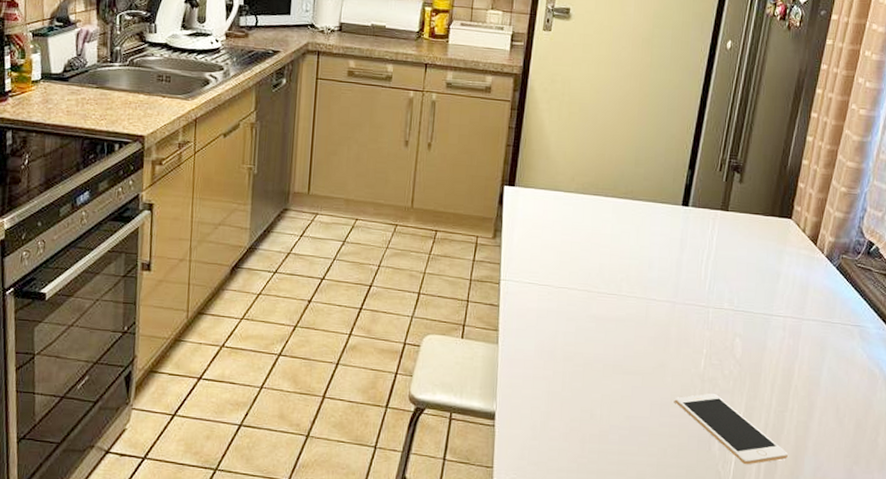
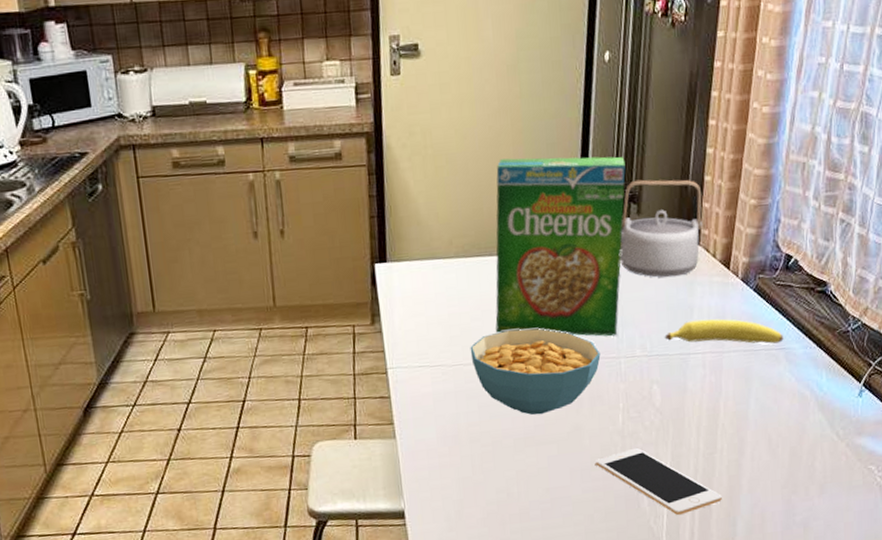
cereal bowl: none [576,264,692,347] -> present [470,328,601,415]
cereal box: none [601,115,734,287] -> present [495,156,626,337]
teapot: none [719,153,799,244] -> present [620,179,702,278]
fruit: none [751,285,860,320] -> present [664,319,784,344]

